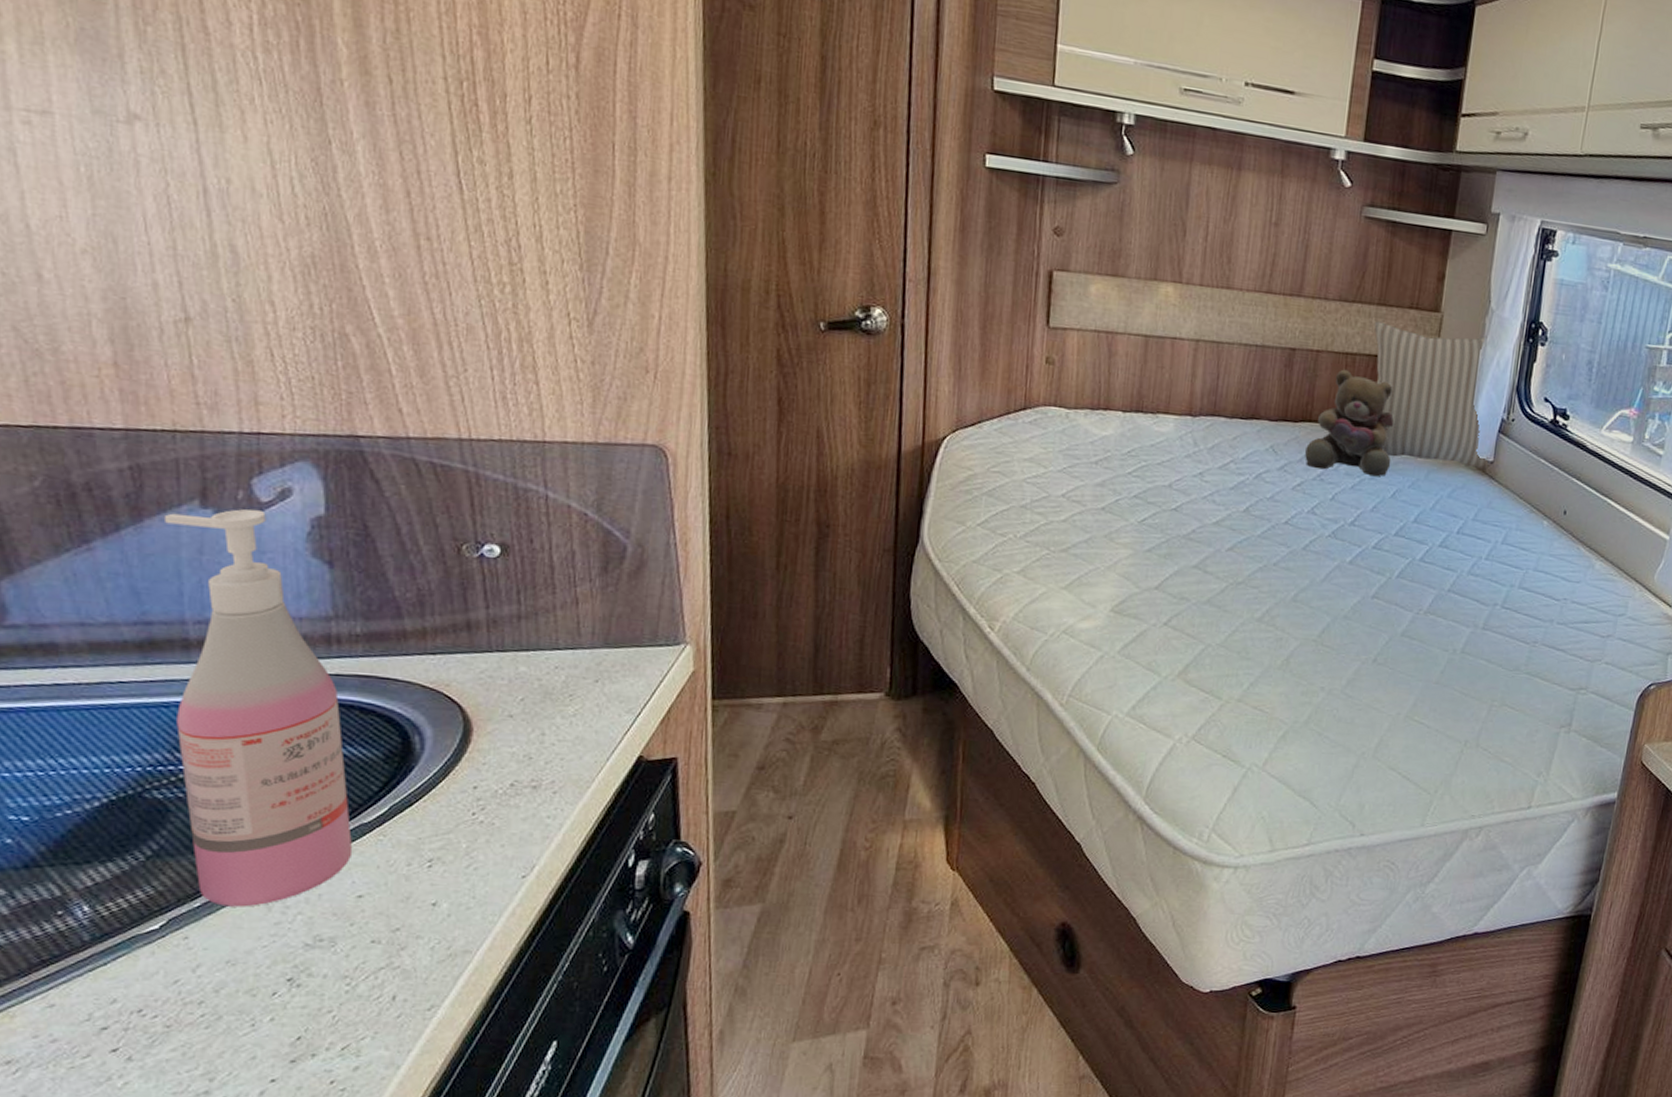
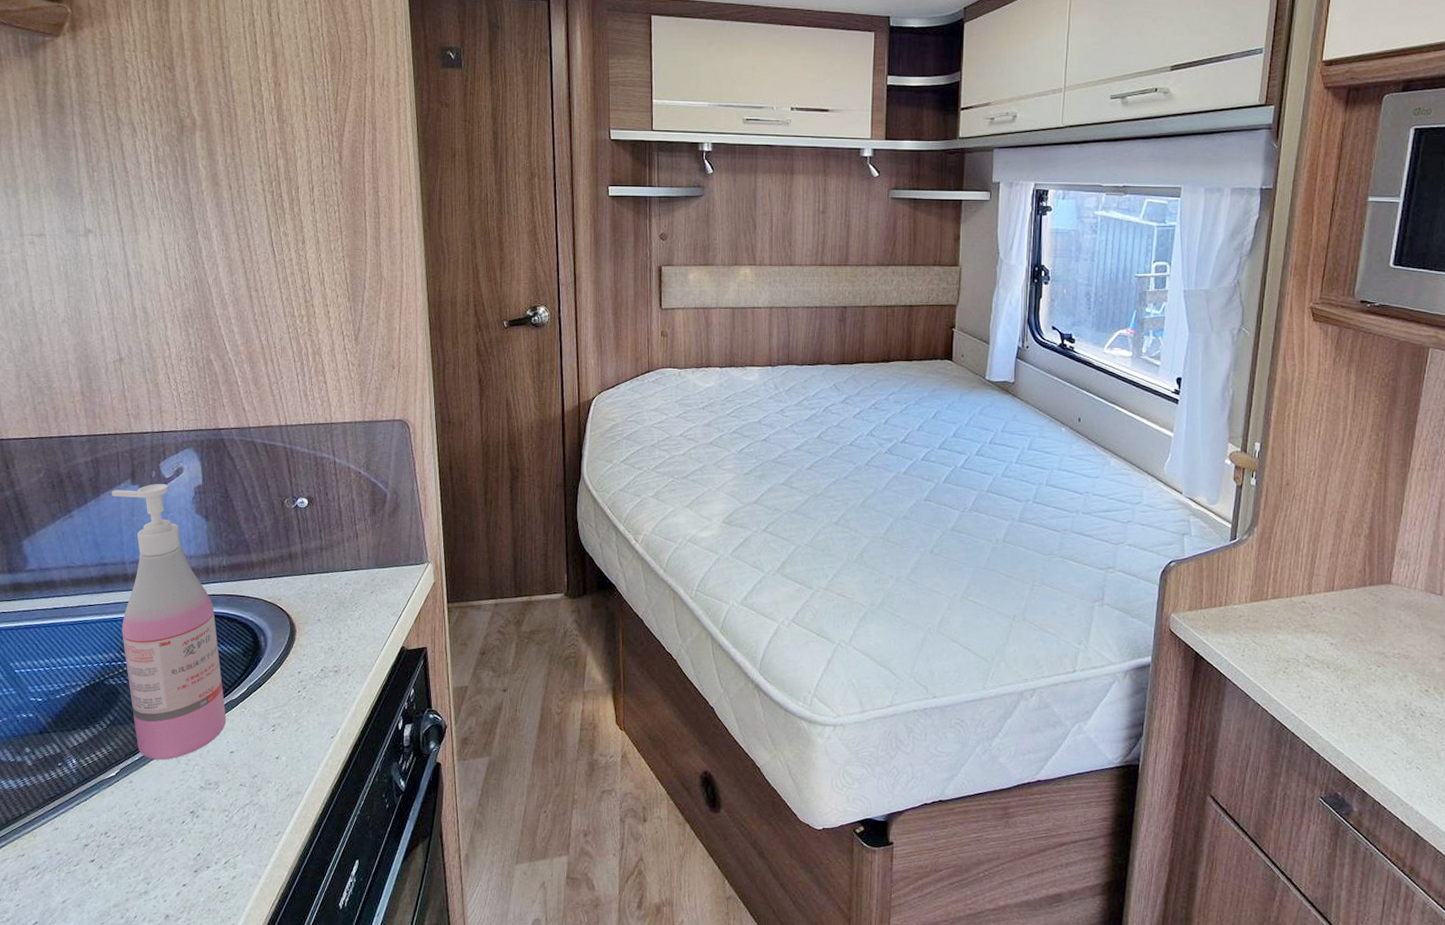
teddy bear: present [1305,369,1394,476] -> none [861,319,930,401]
pillow: present [1374,321,1489,470] -> none [906,278,1011,390]

